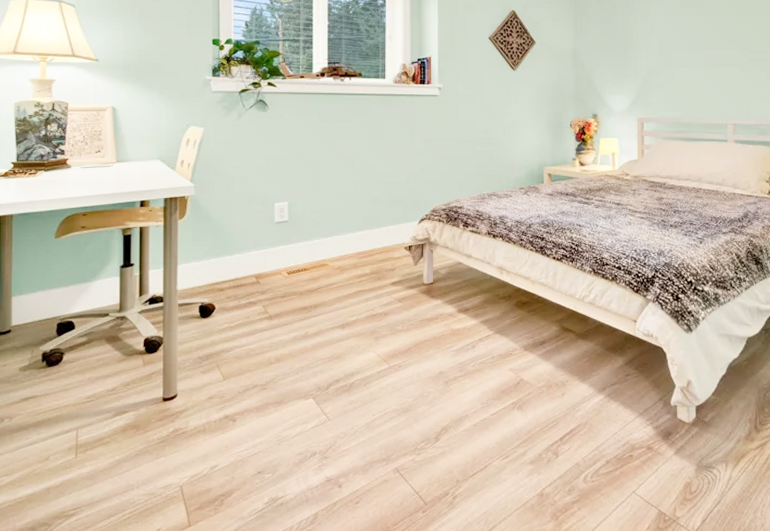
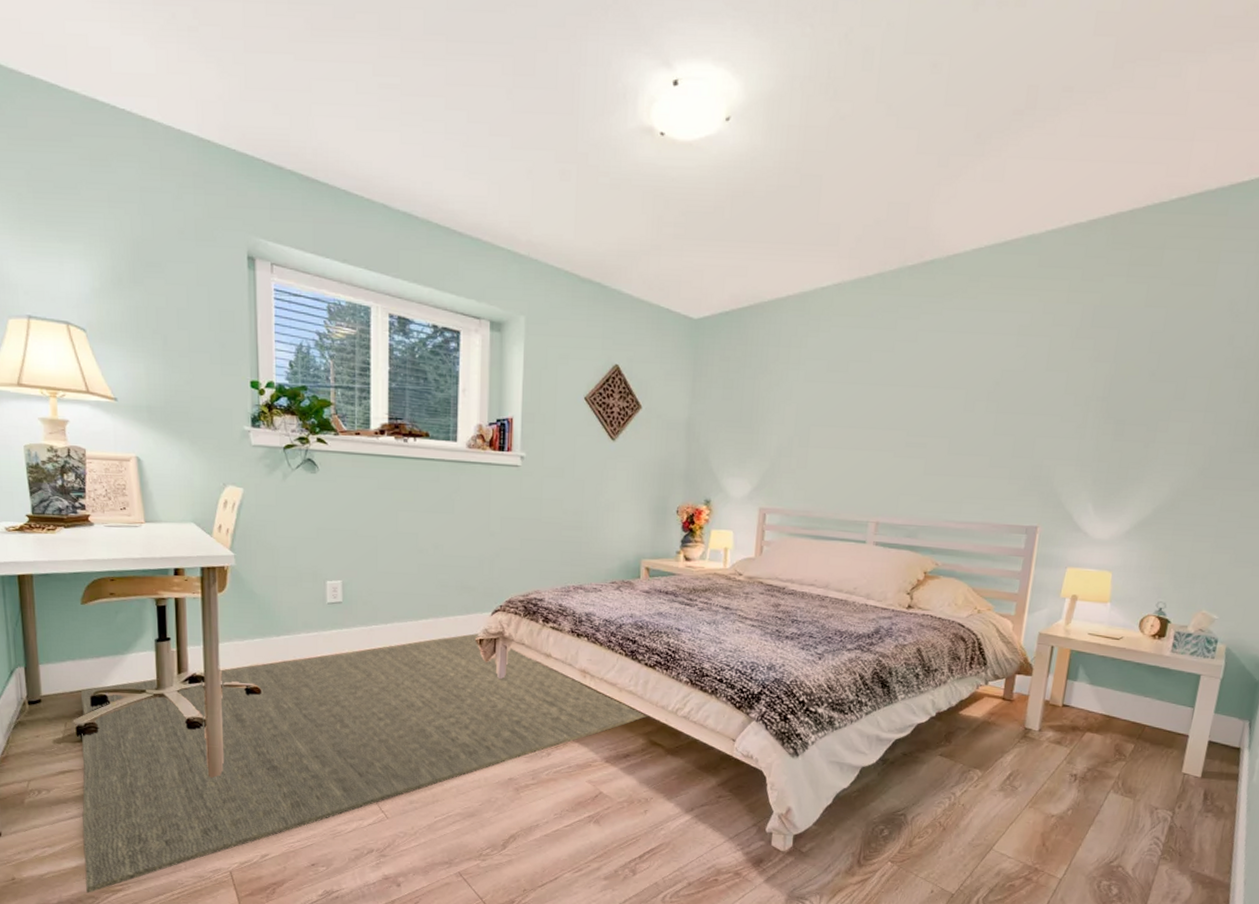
rug: none [40,240,560,520] -> present [80,632,650,893]

